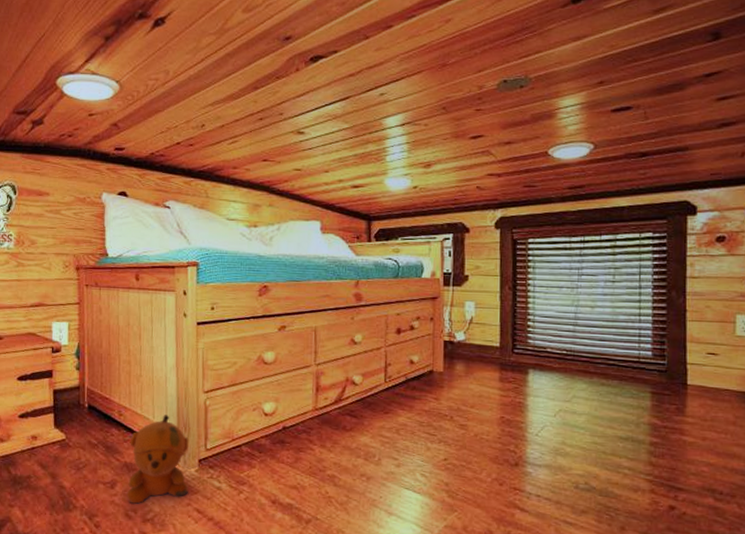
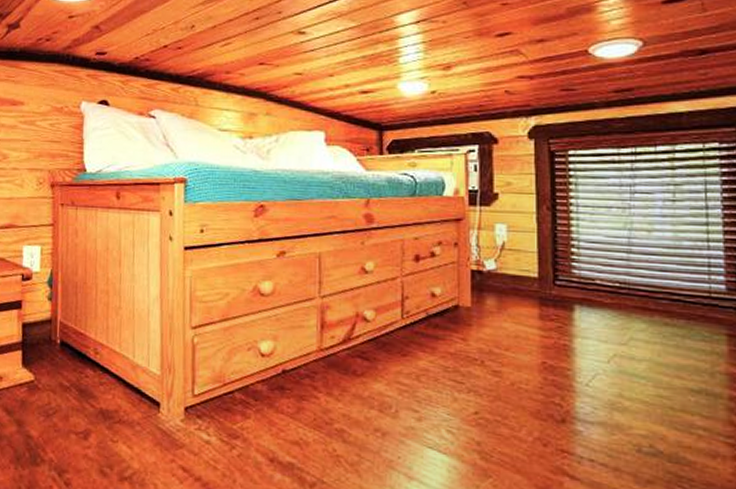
stuffed bear: present [127,415,189,504] -> none [102,354,174,459]

